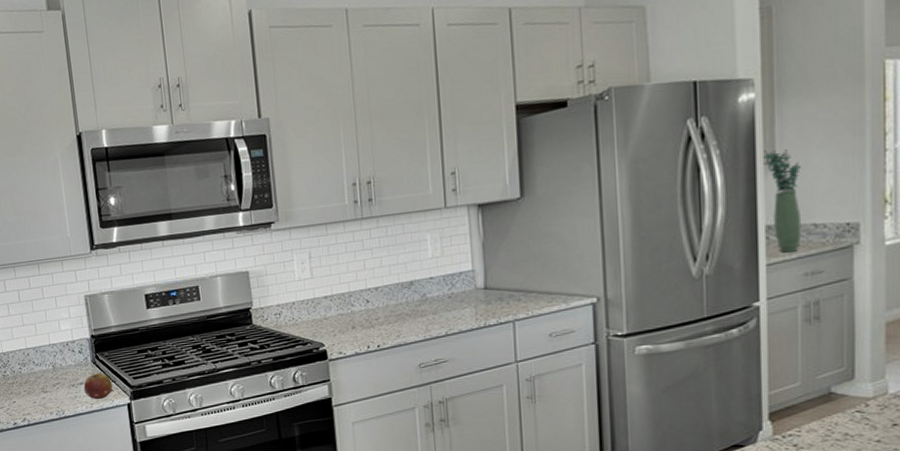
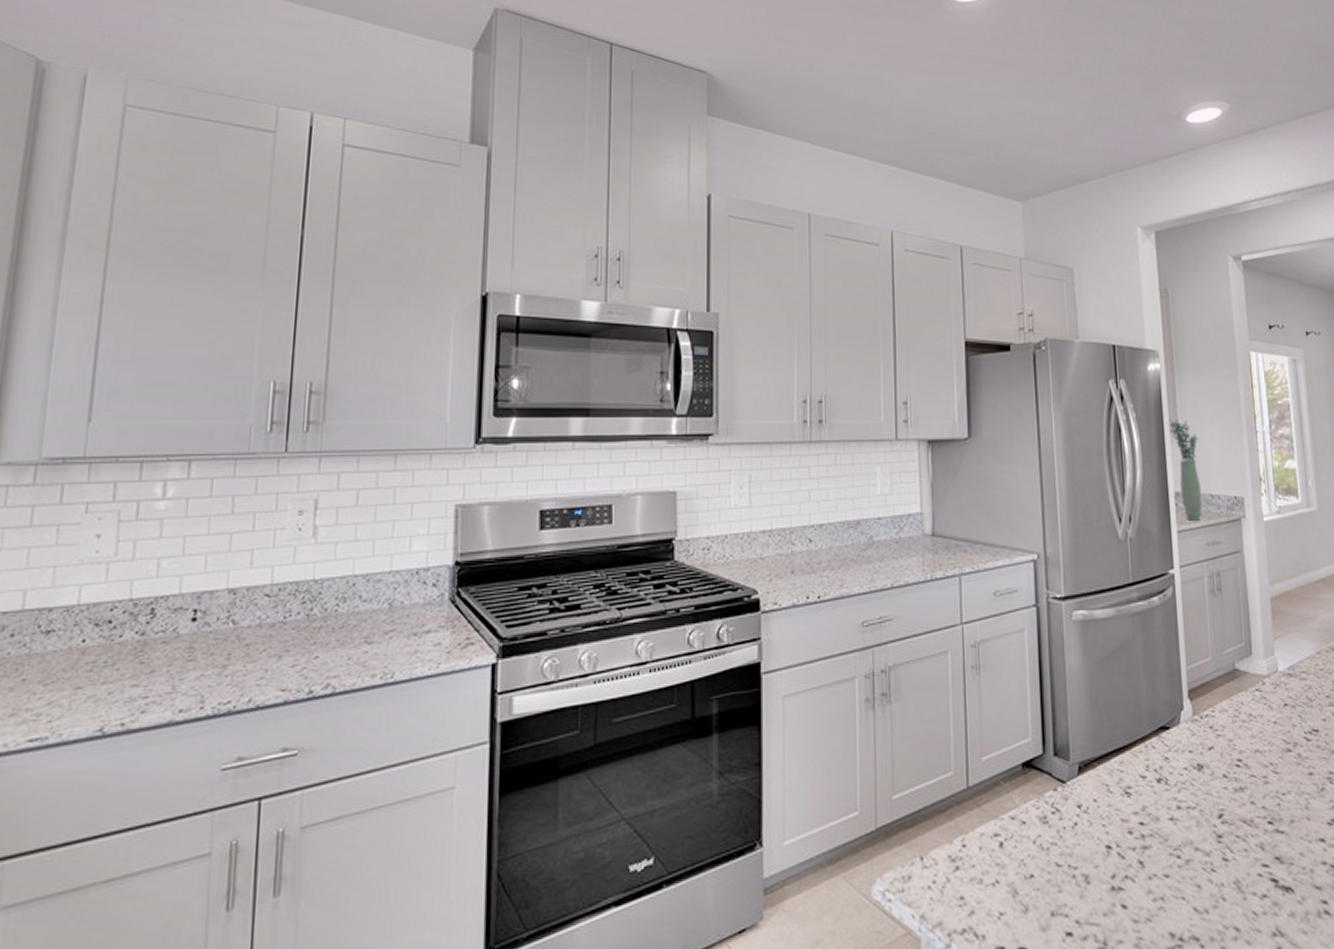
fruit: present [83,373,113,400] -> none [430,617,474,657]

